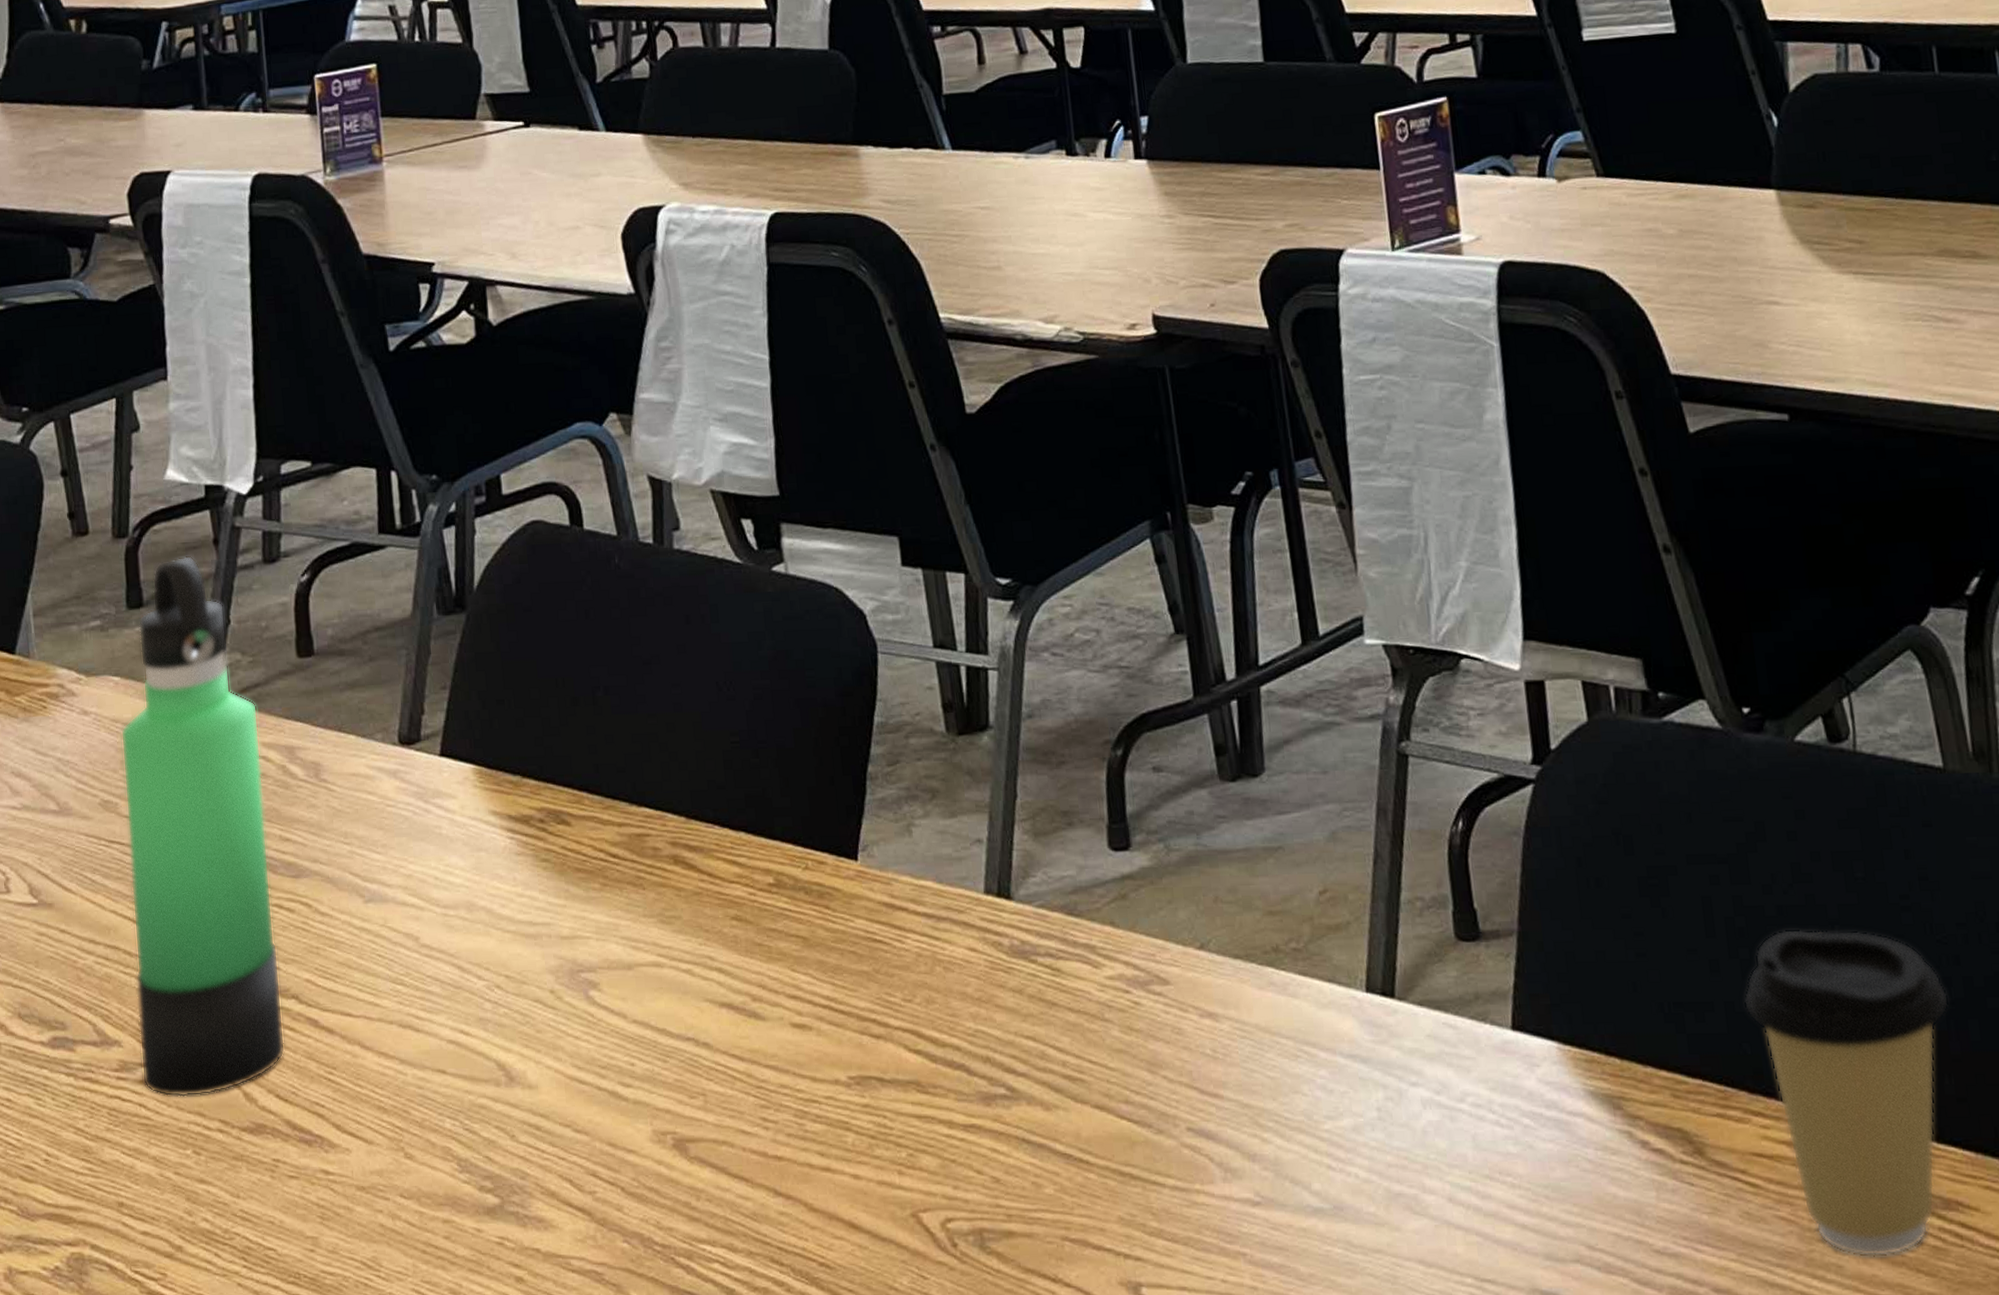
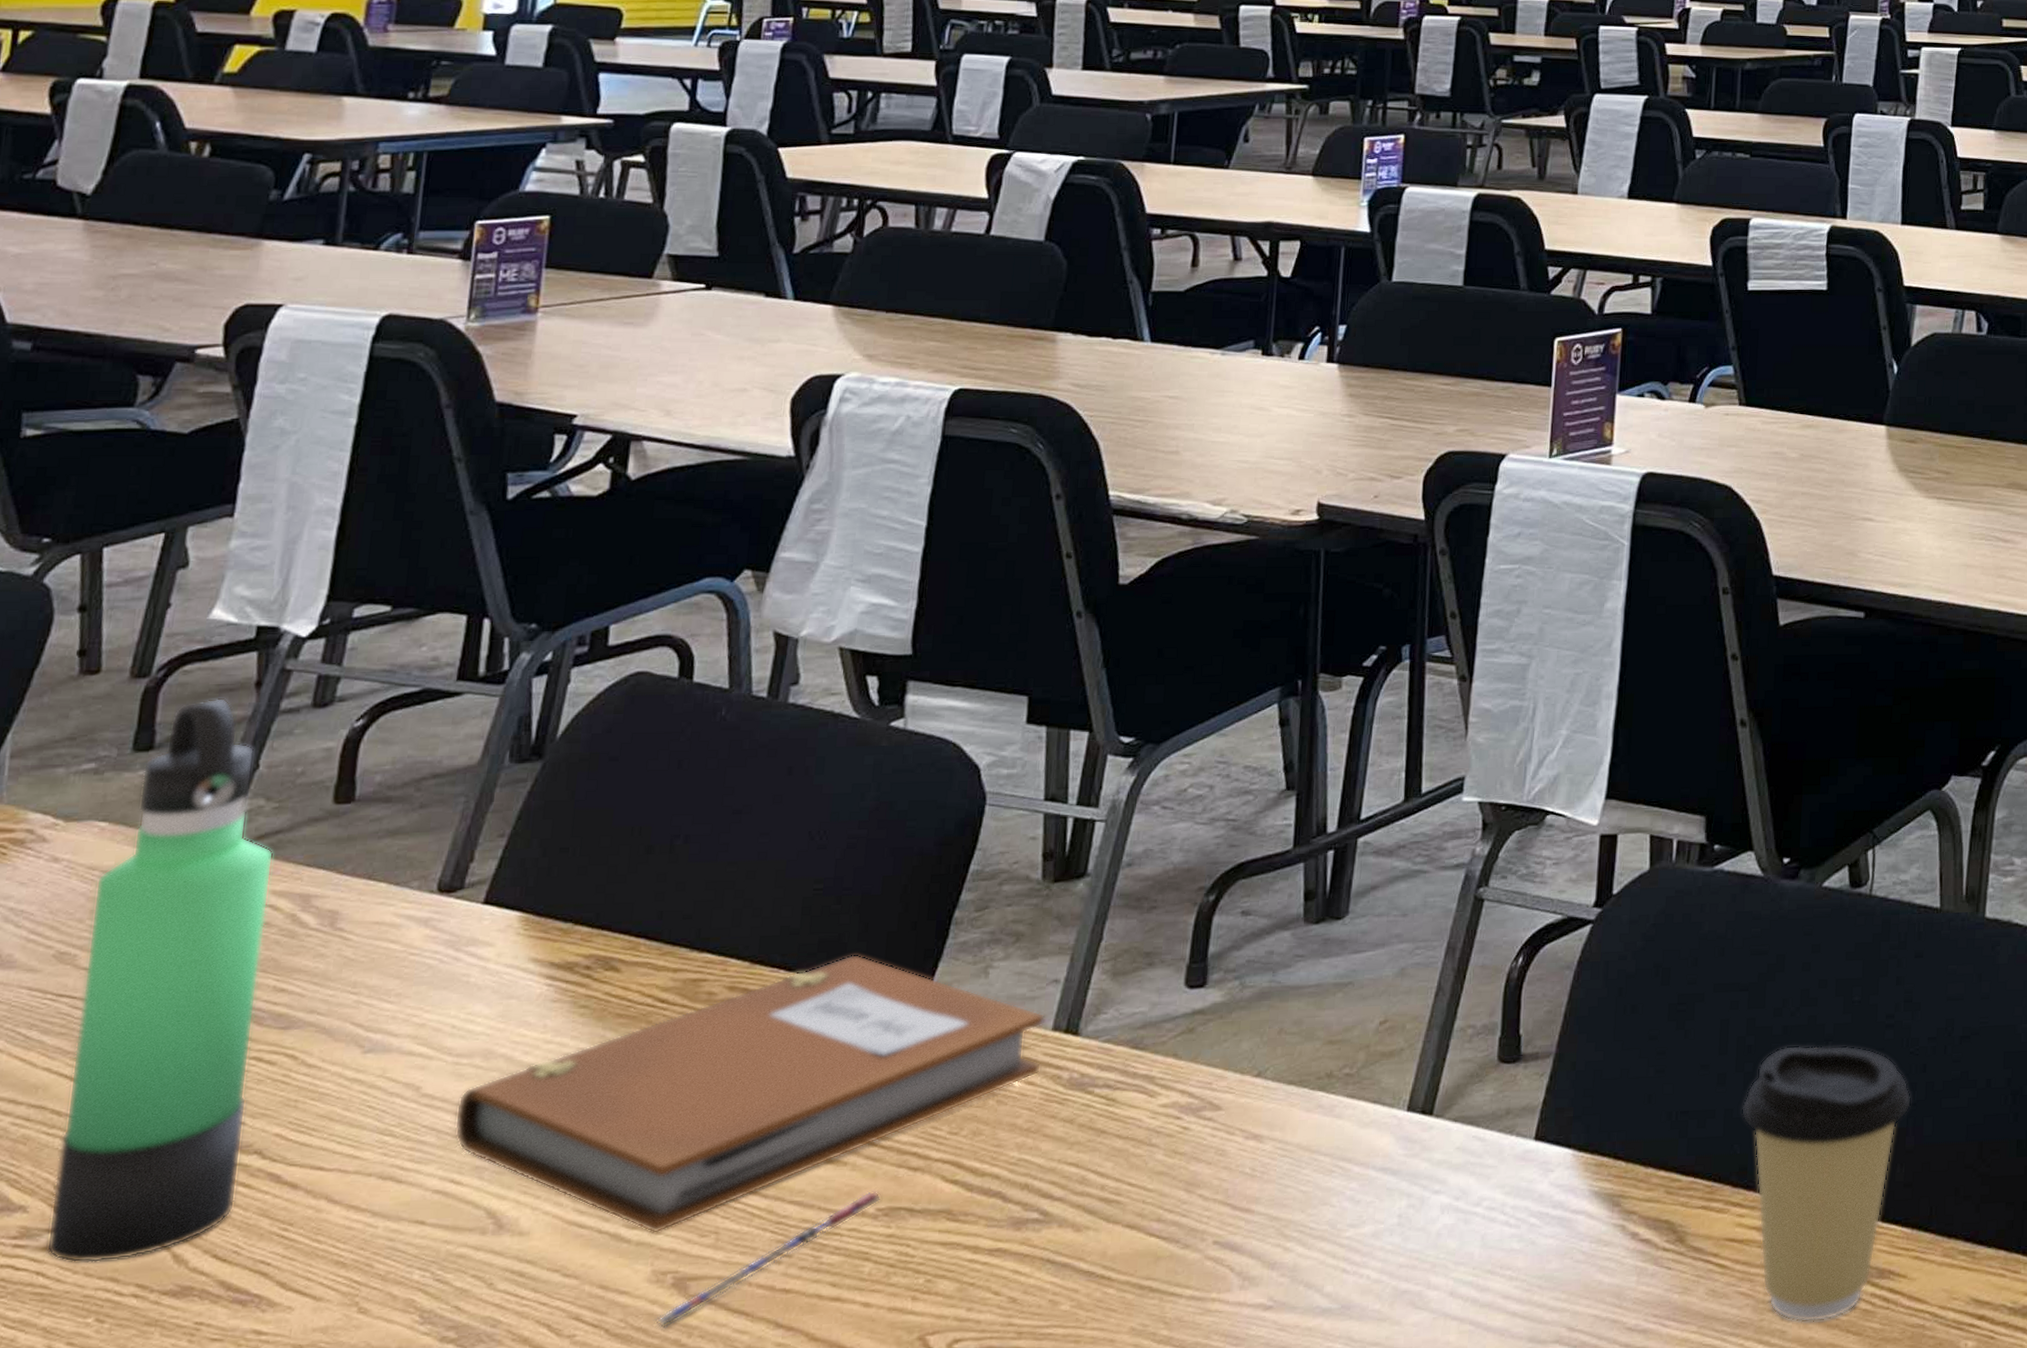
notebook: none [452,810,981,1092] -> present [454,954,1046,1233]
pen: none [662,1058,850,1190] -> present [653,1191,881,1329]

